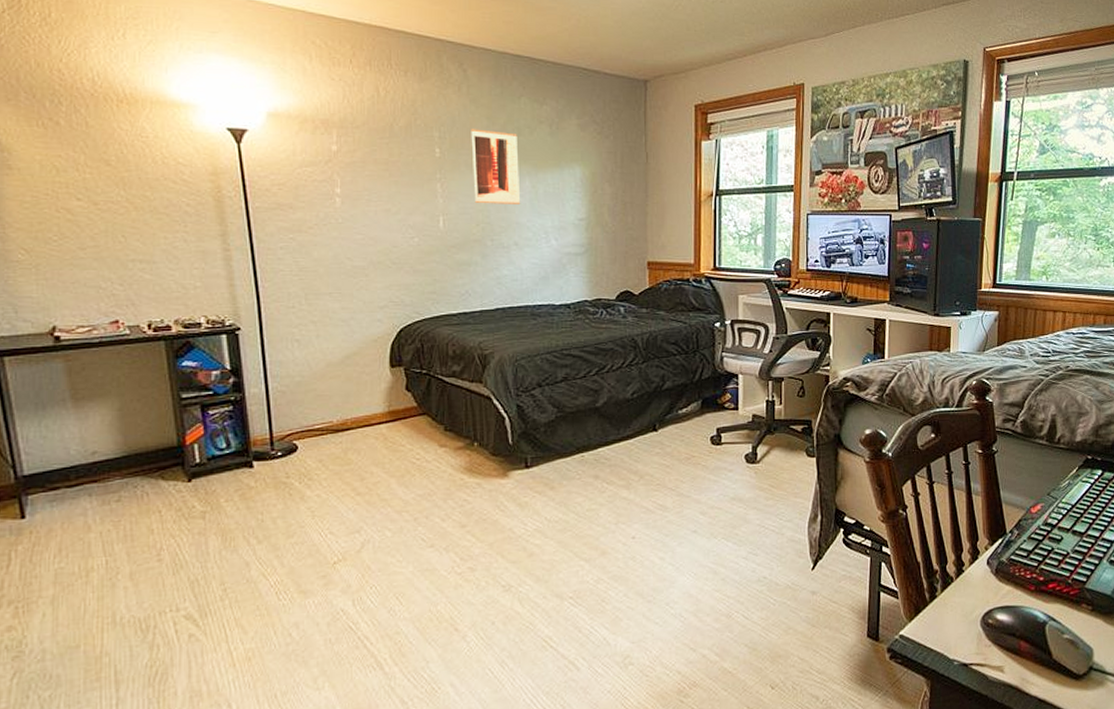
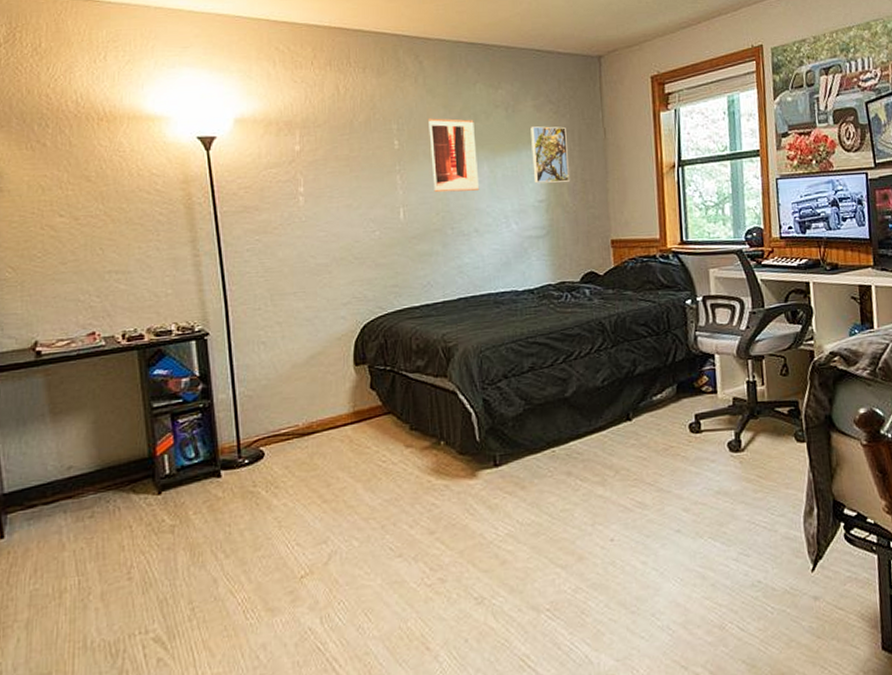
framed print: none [574,145,610,202] -> present [530,126,569,184]

